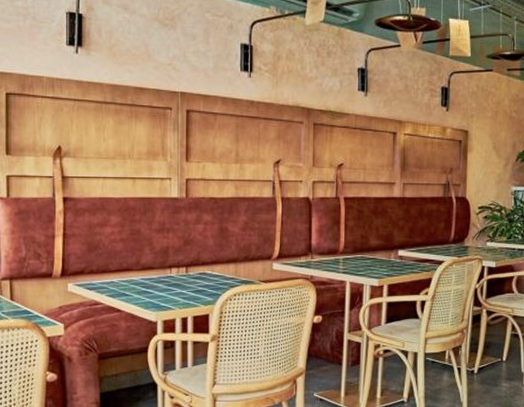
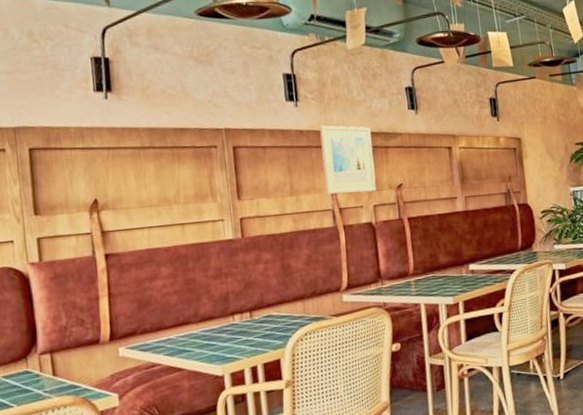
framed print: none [268,98,318,168] -> present [319,125,377,195]

